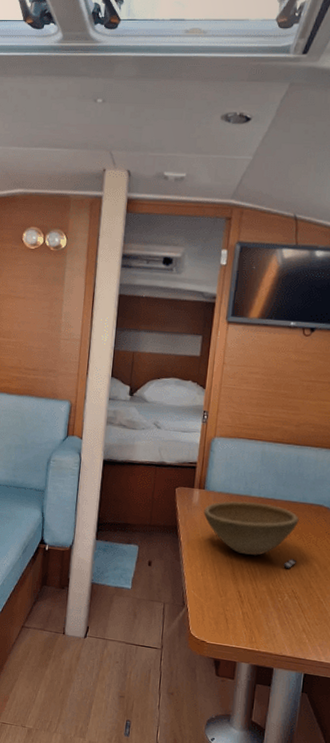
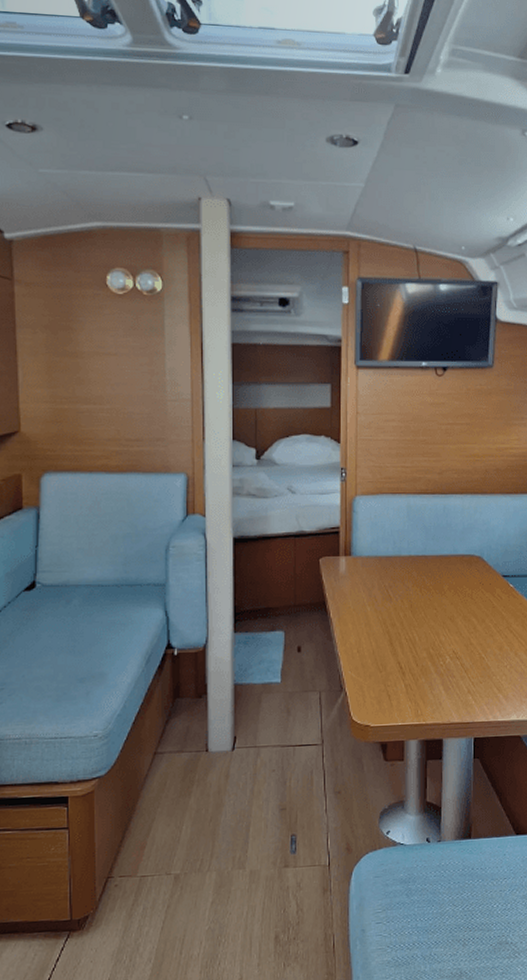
bowl: present [203,501,299,569] -> none [352,562,454,629]

